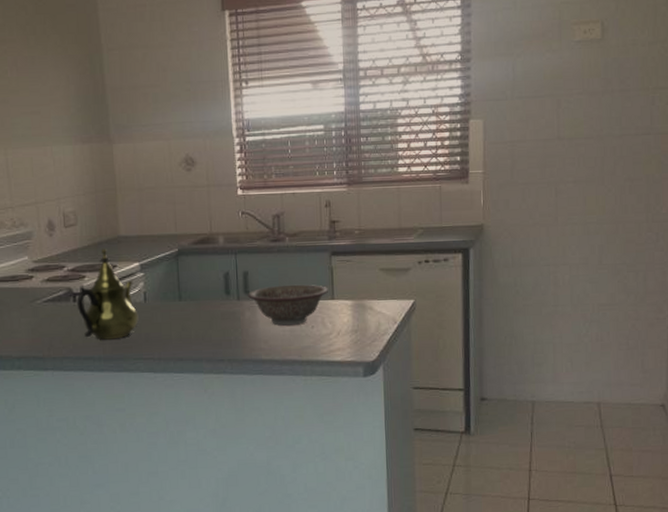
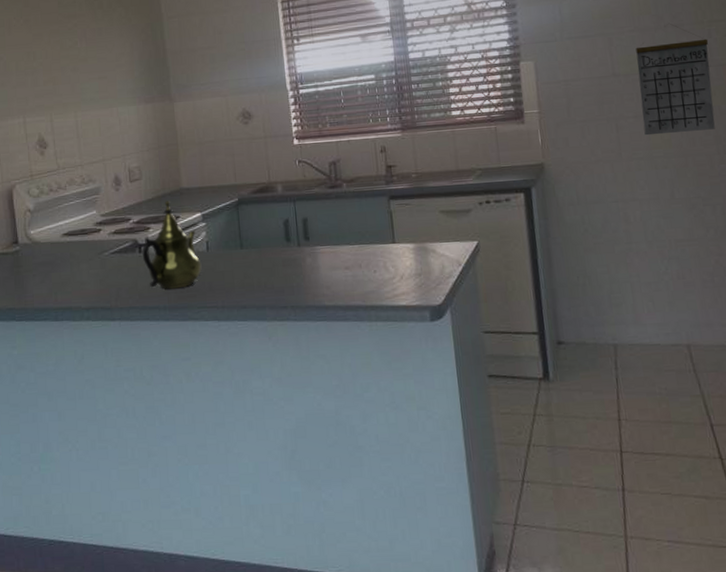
decorative bowl: present [247,284,328,326] -> none [307,229,389,271]
calendar: none [581,87,650,201] -> present [636,23,715,136]

